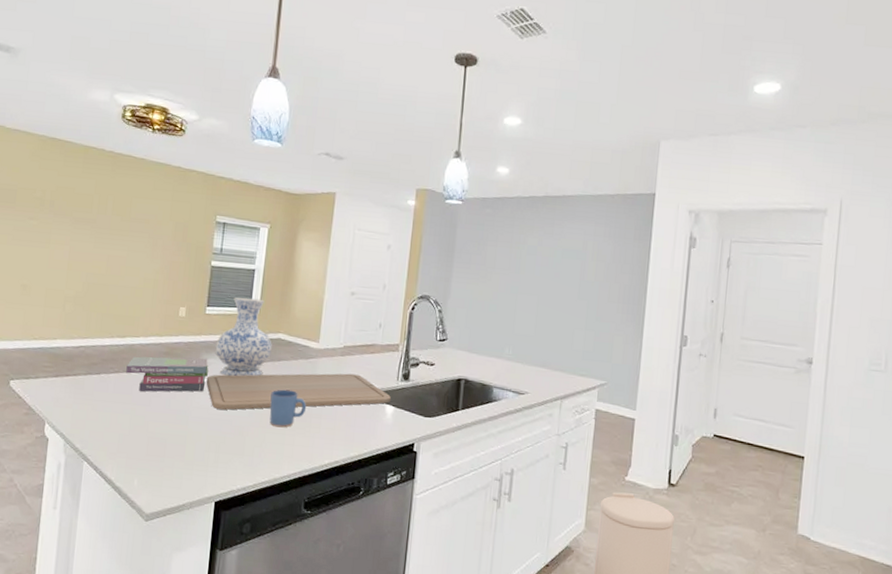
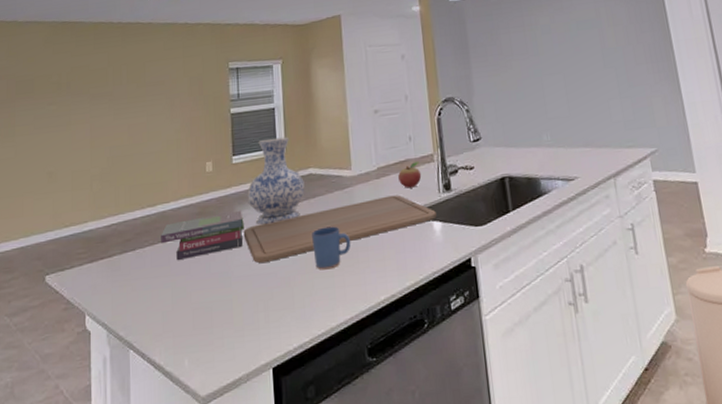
fruit: none [362,348,385,371] -> present [398,161,422,188]

